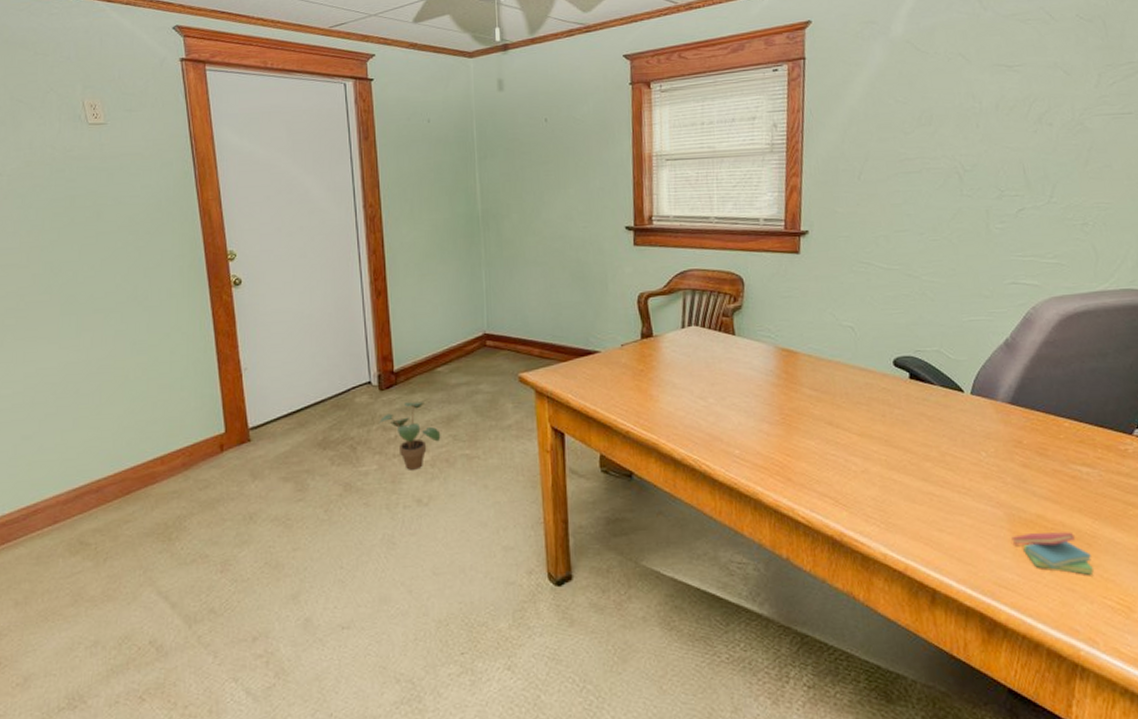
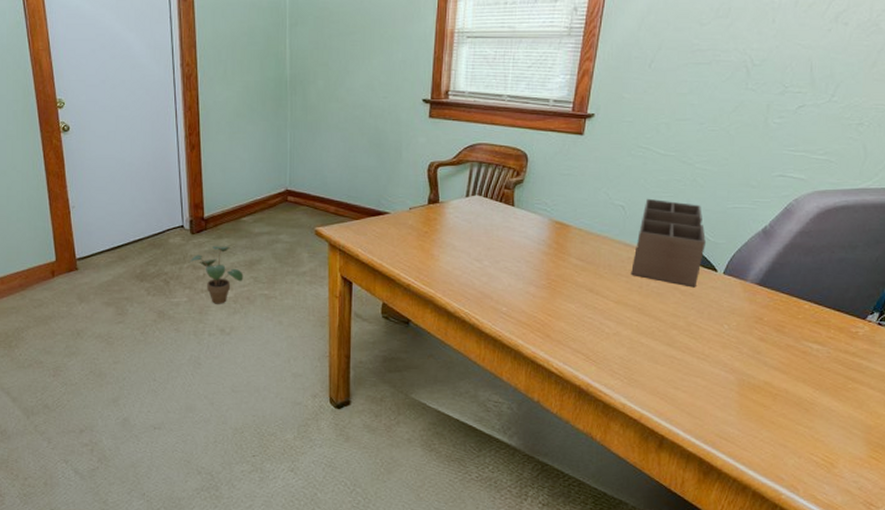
desk organizer: none [871,316,947,412] -> present [631,198,706,288]
sticky notes: present [1011,532,1094,575] -> none [738,397,807,435]

